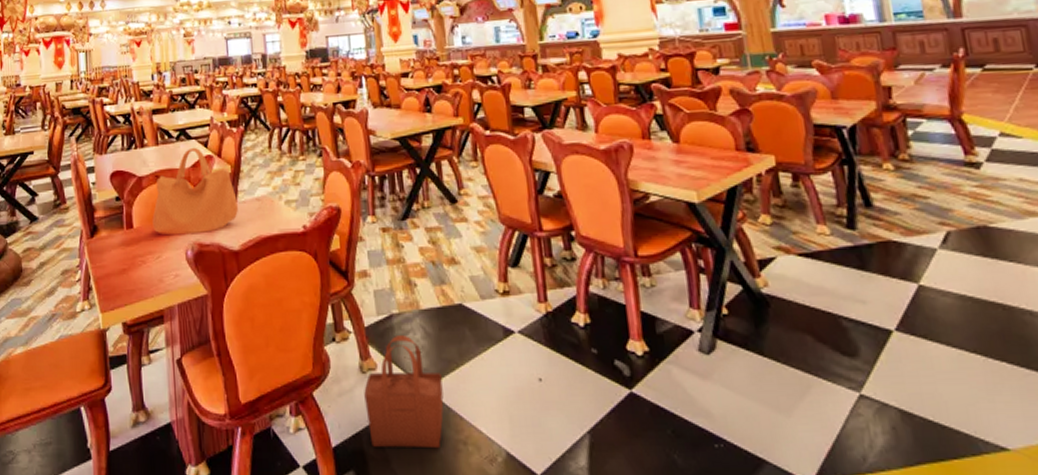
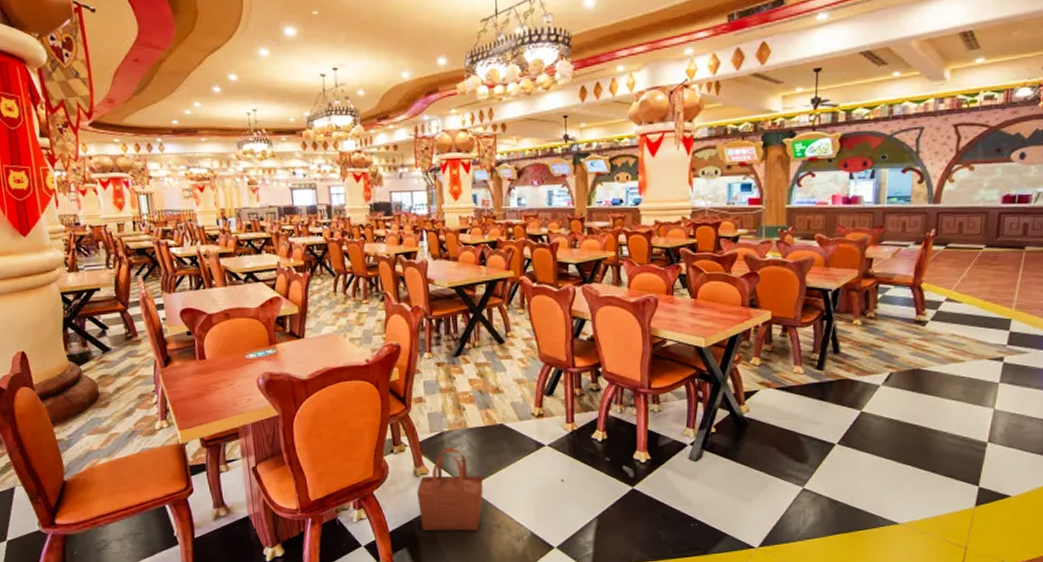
handbag: present [152,147,238,236] -> none [223,289,306,366]

